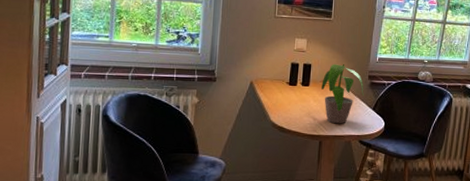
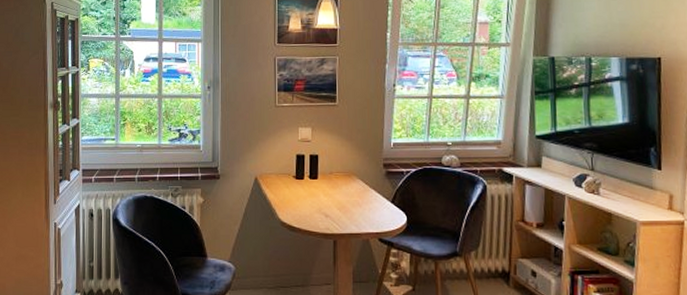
potted plant: present [321,63,364,124] -> none [331,152,380,220]

